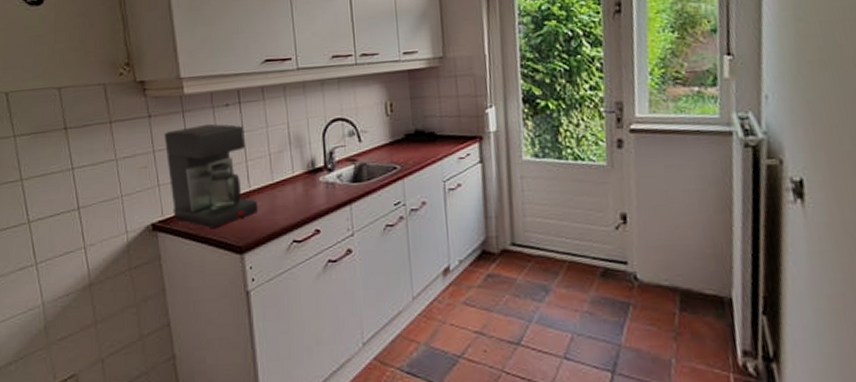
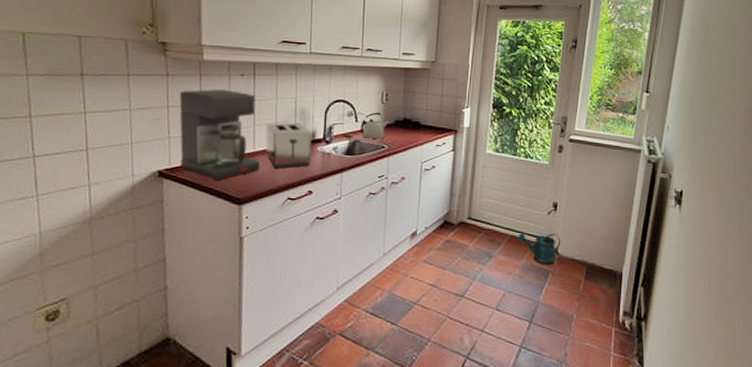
toaster: none [258,151,314,208] -> present [265,122,312,169]
kettle: none [365,127,399,160] -> present [360,112,390,139]
watering can: none [579,254,640,297] -> present [517,233,561,266]

